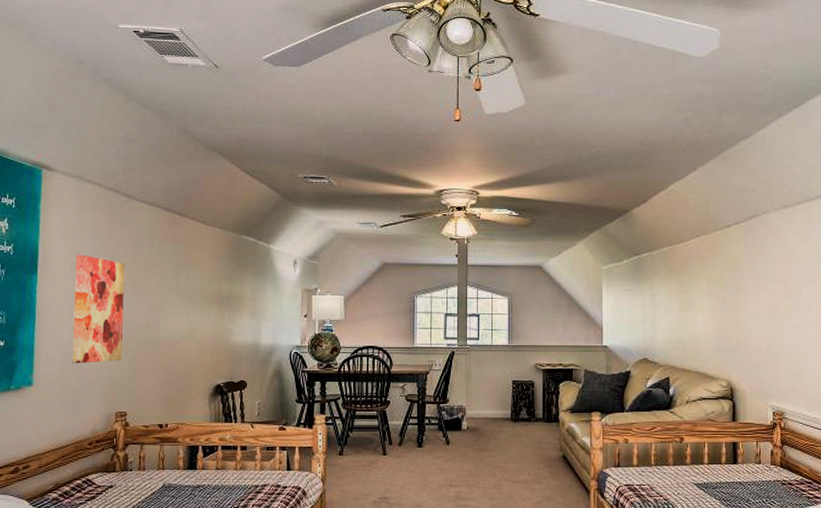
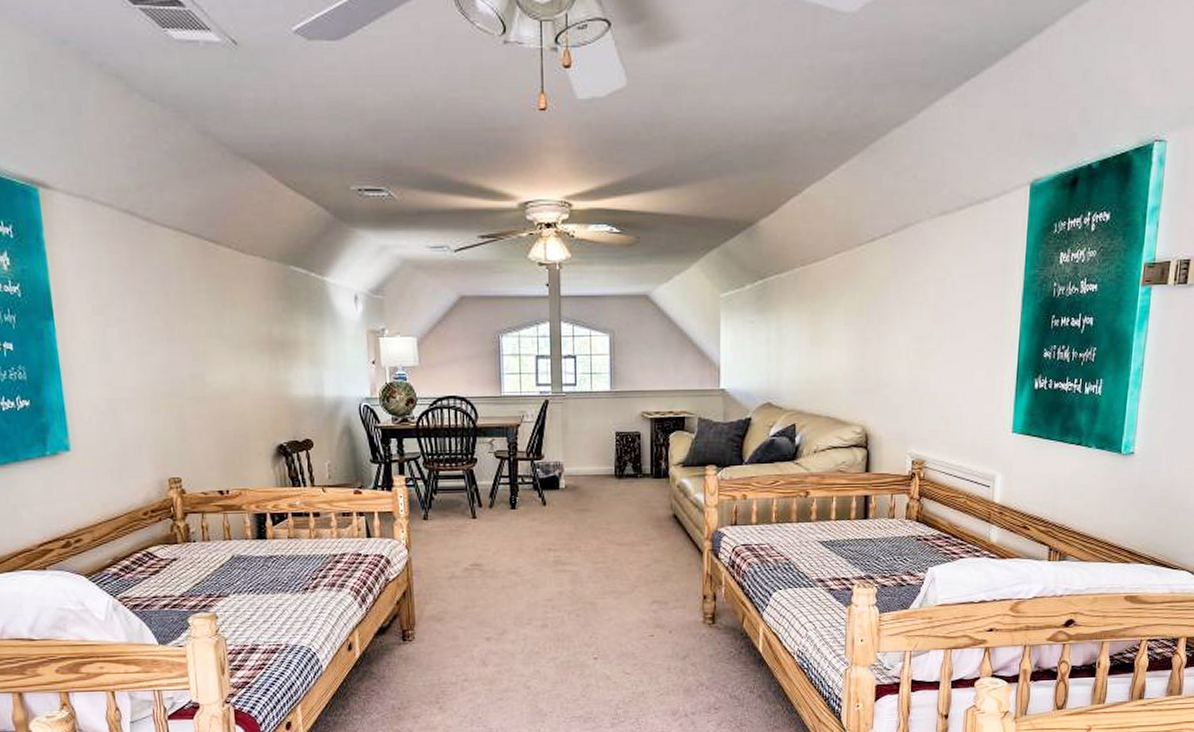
wall art: present [72,254,125,364] -> none [96,294,167,425]

